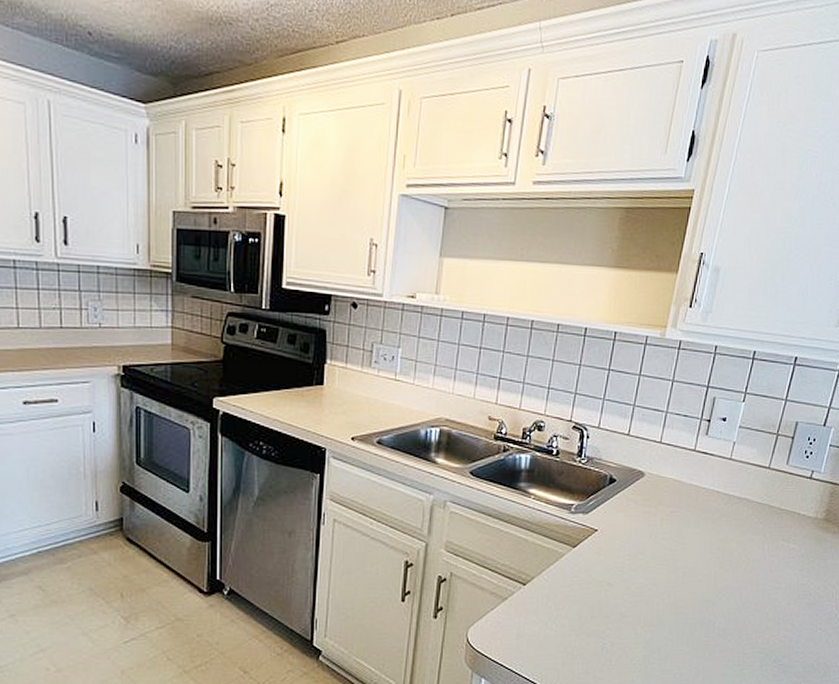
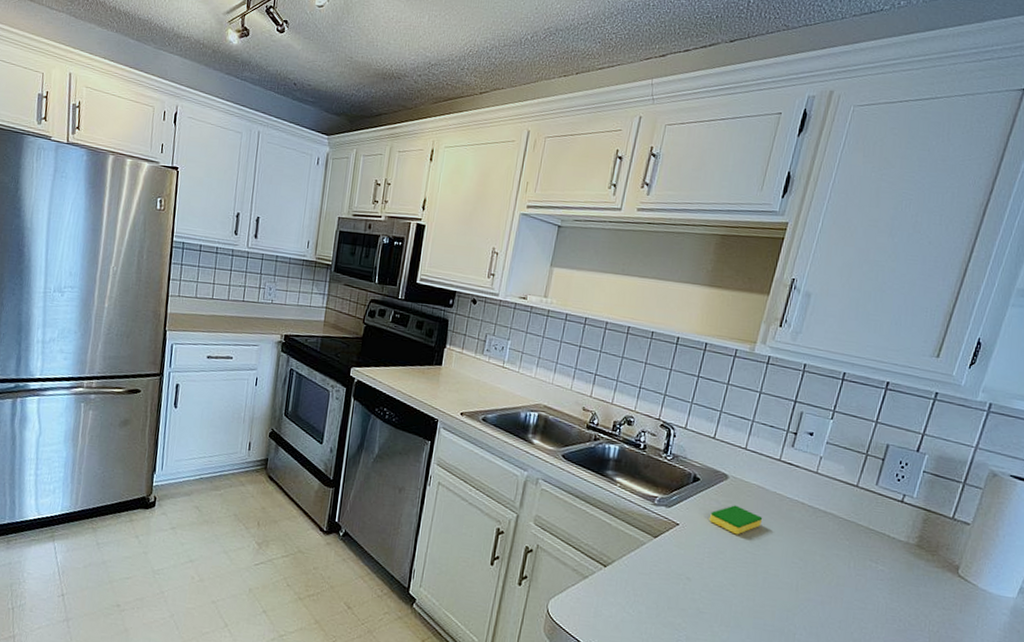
dish sponge: none [627,503,680,533] -> present [709,505,763,535]

